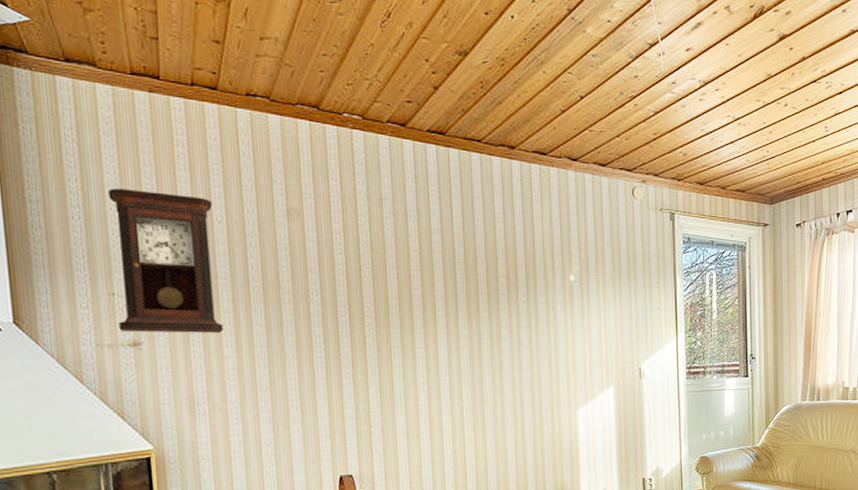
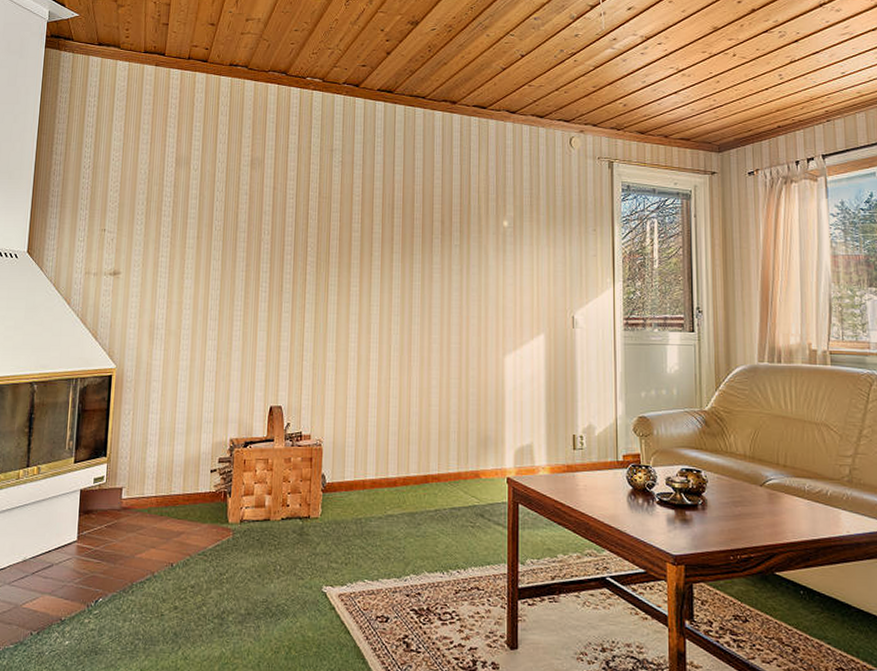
pendulum clock: present [108,188,223,334] -> none [104,143,192,267]

